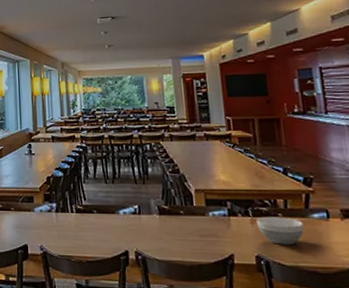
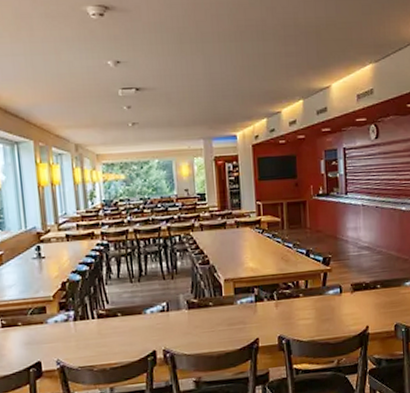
bowl: present [256,216,304,245] -> none [280,296,320,323]

